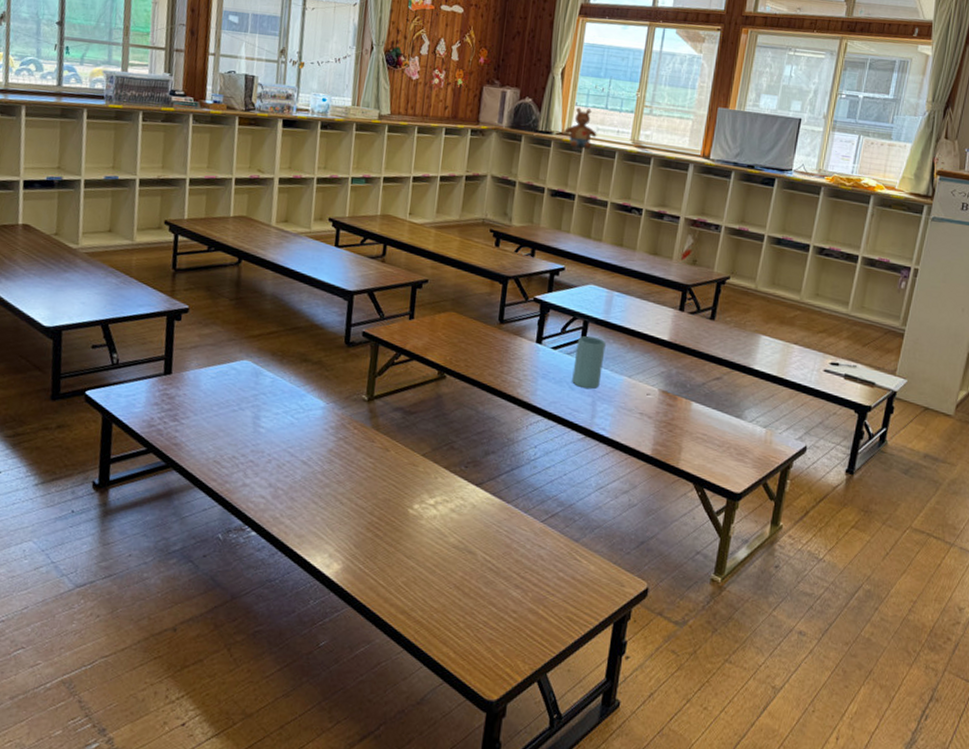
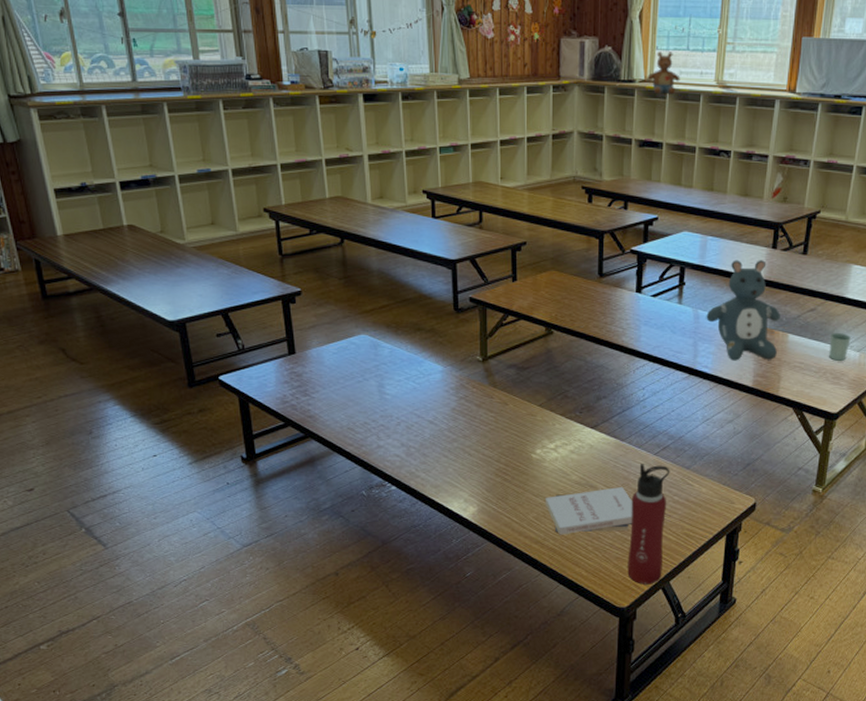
books: none [416,555,513,609] -> present [544,486,632,535]
water bottle: none [500,531,557,675] -> present [627,464,670,585]
cup: present [572,335,606,389] -> none [673,281,703,331]
stuffed animal: none [607,318,685,428] -> present [706,260,780,361]
cup: none [734,405,757,436] -> present [829,333,851,361]

